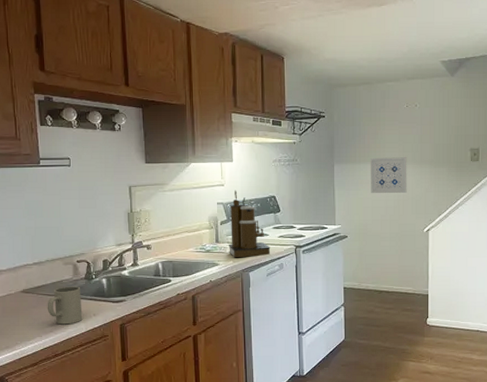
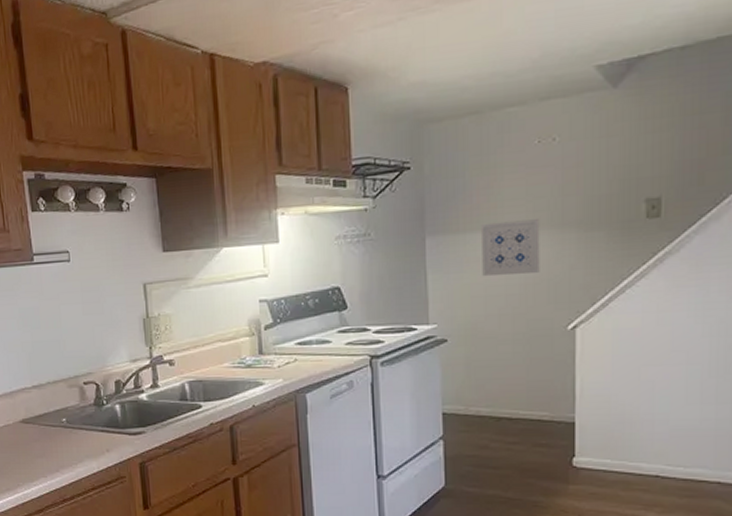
mug: present [47,286,83,325] -> none [50,414,94,463]
coffee maker: present [229,190,271,258] -> none [276,281,335,375]

